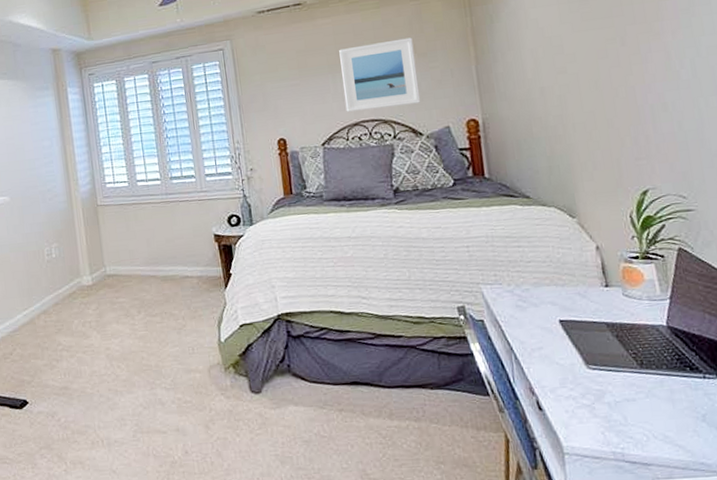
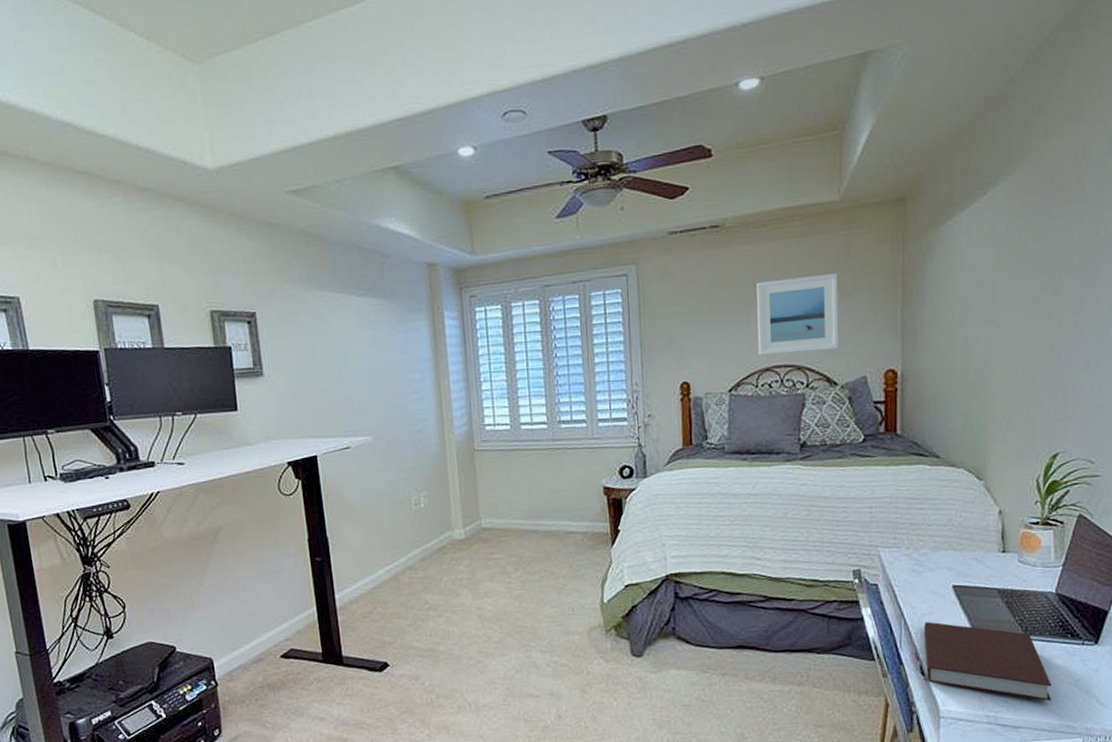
notebook: none [535,356,680,437] -> present [924,622,1052,702]

